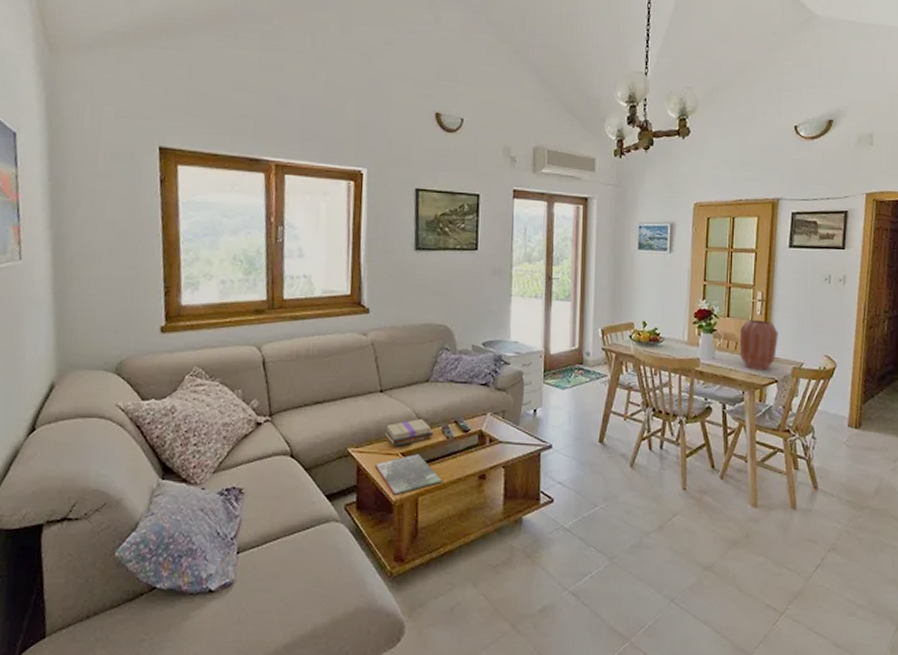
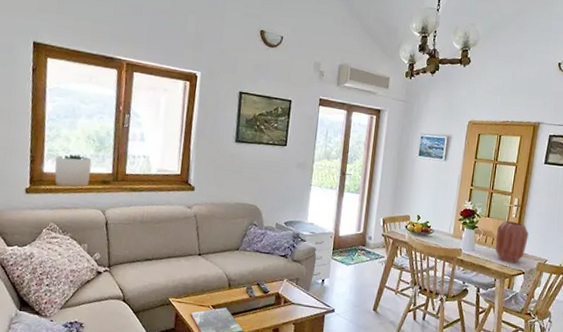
planter: none [195,280,241,322] -> present [54,154,92,188]
books: present [384,419,433,446] -> none [199,279,239,300]

